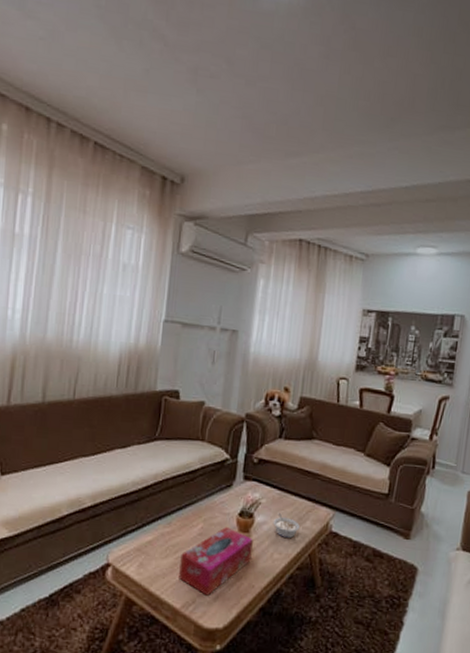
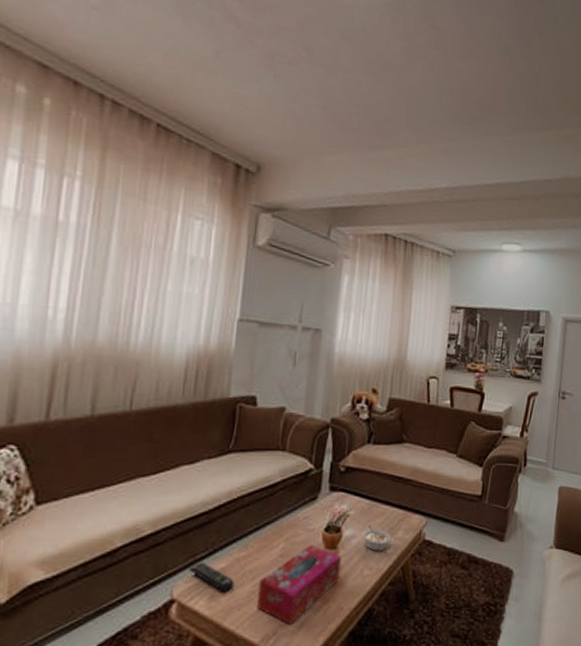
remote control: none [121,534,160,562] -> present [188,562,235,593]

